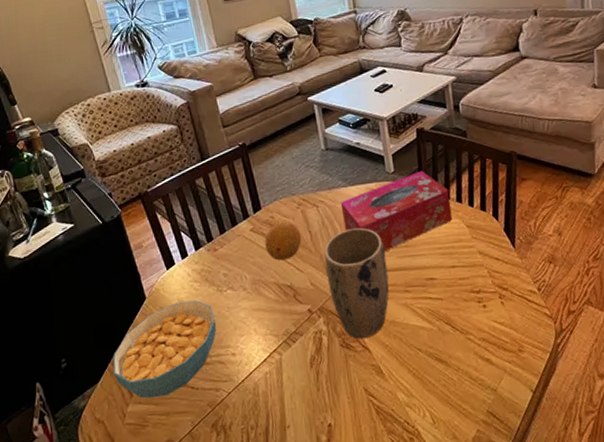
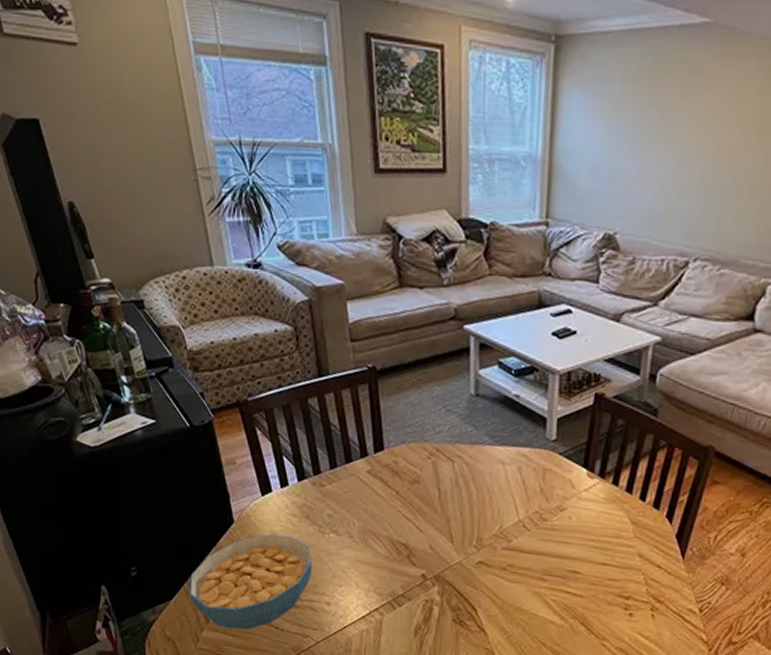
fruit: present [265,221,302,261] -> none [382,469,428,515]
plant pot: present [324,228,389,339] -> none [450,495,526,620]
tissue box: present [340,171,453,251] -> none [481,445,619,530]

